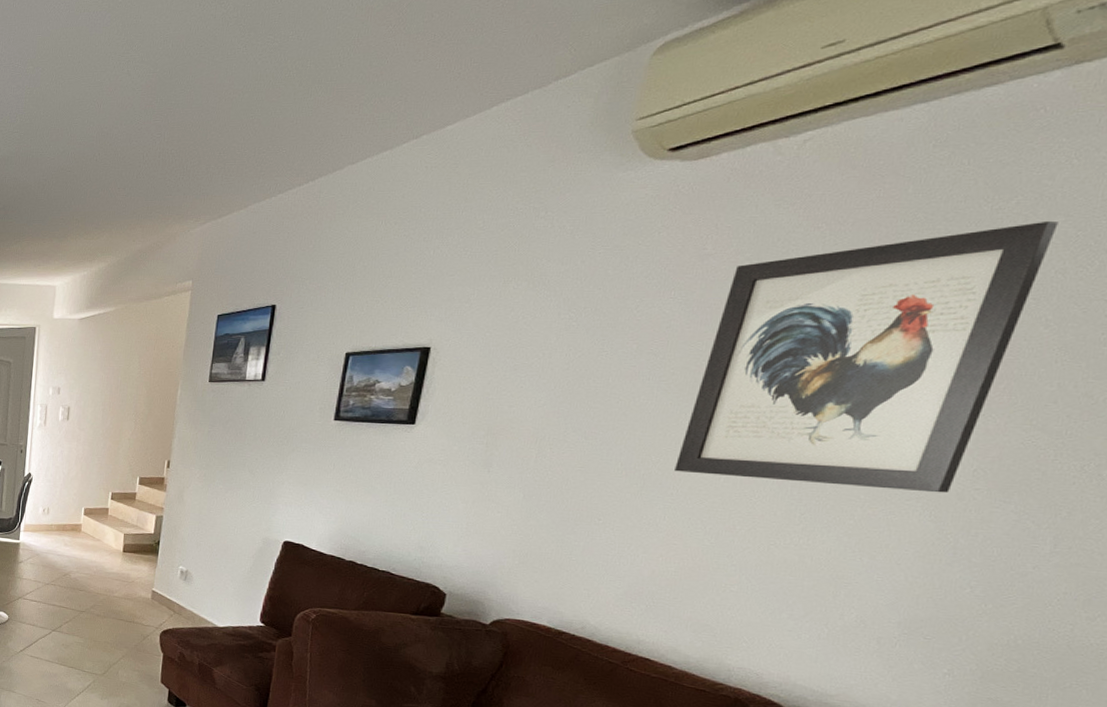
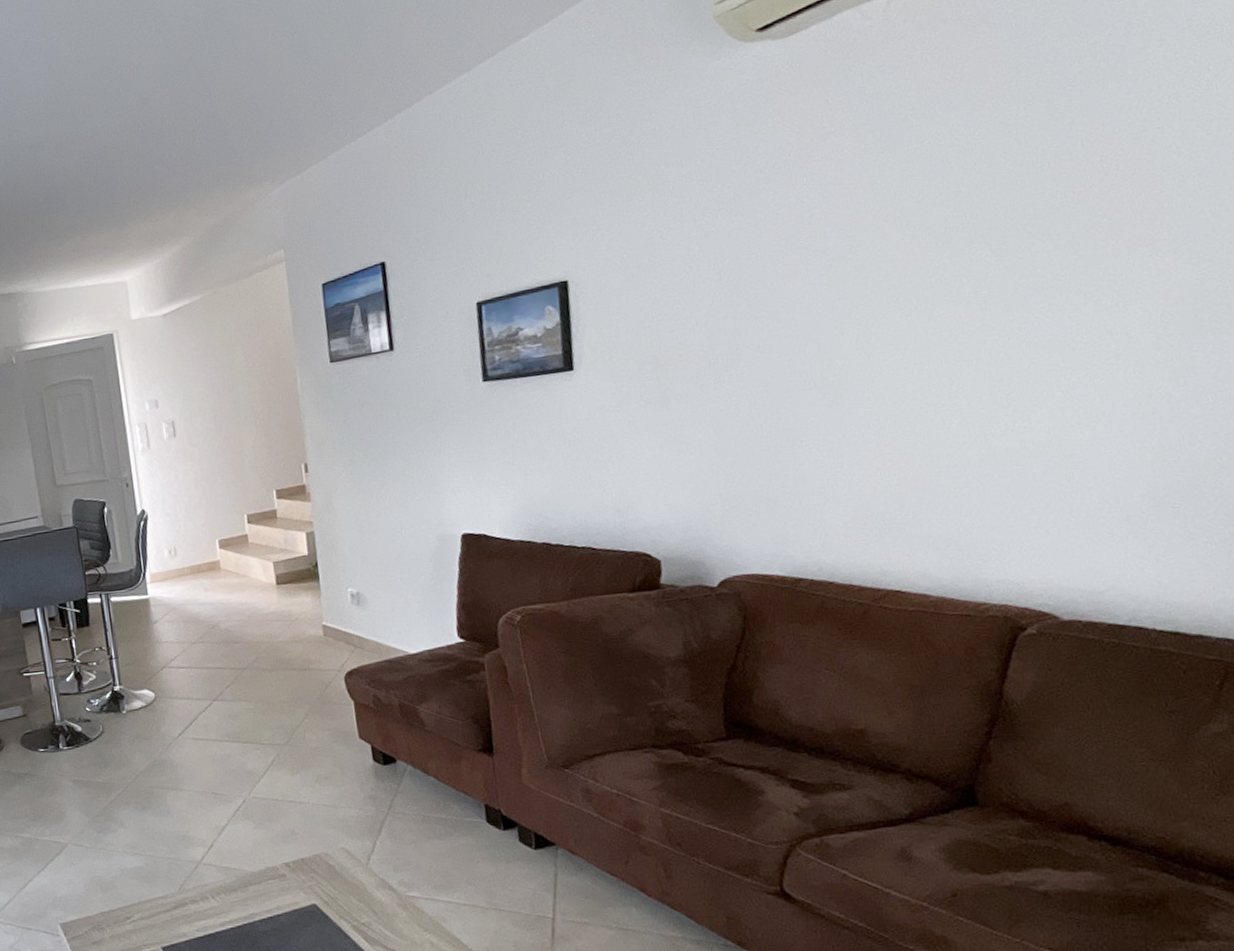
wall art: present [675,220,1059,493] -> none [860,47,1156,372]

